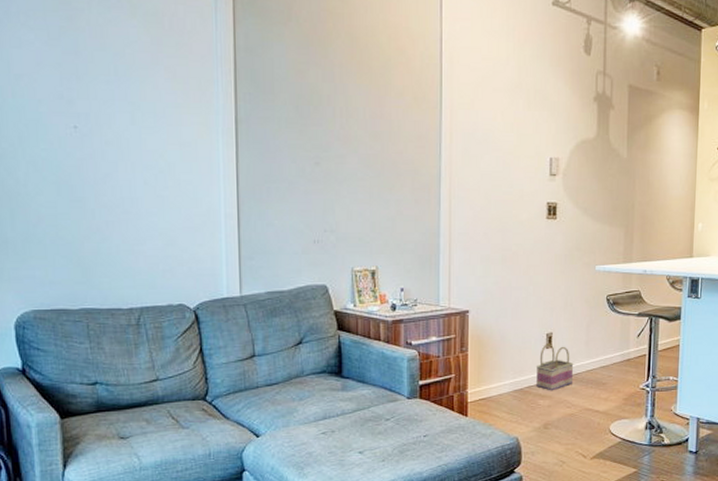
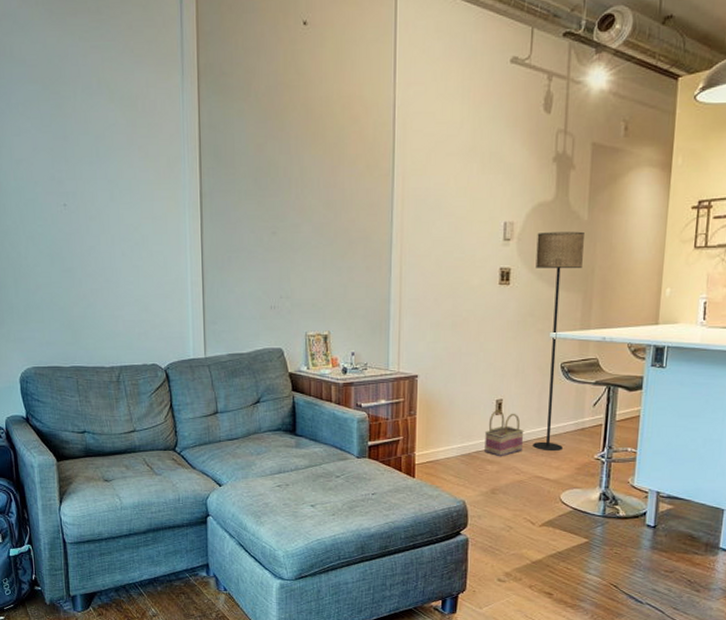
floor lamp: none [580,168,624,384] -> present [533,231,584,452]

